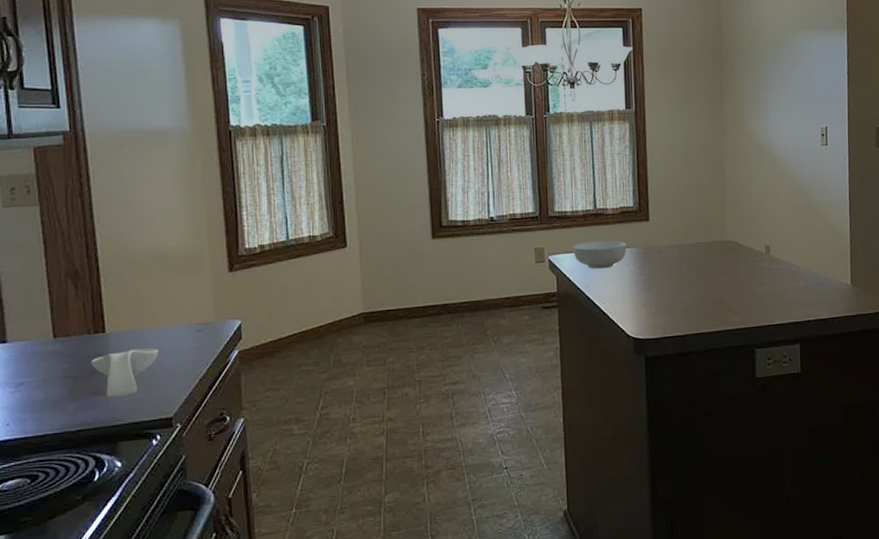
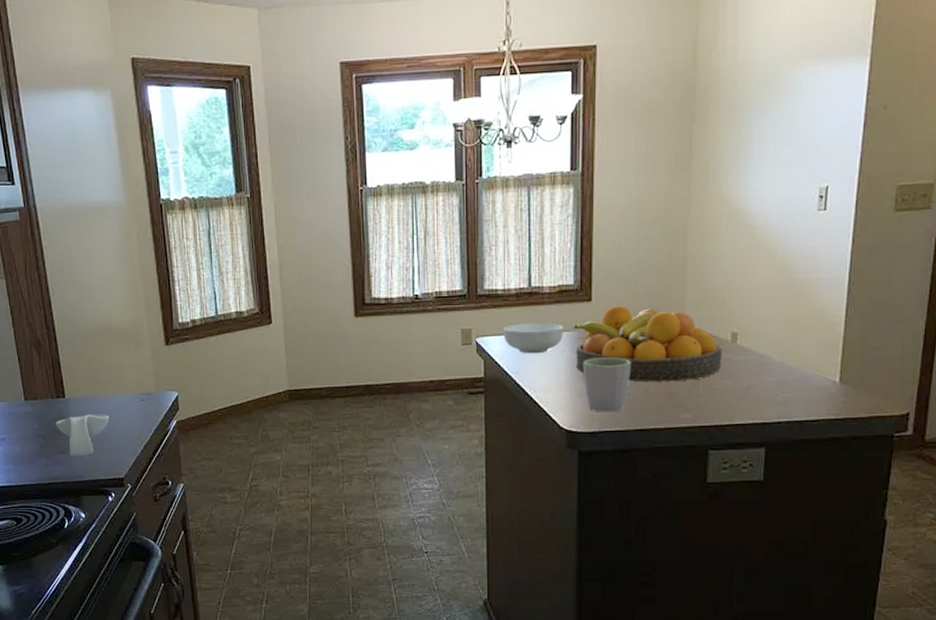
fruit bowl: none [634,224,760,291] -> present [572,305,722,382]
mug: none [645,270,686,320] -> present [583,357,631,412]

